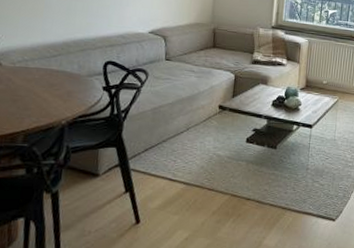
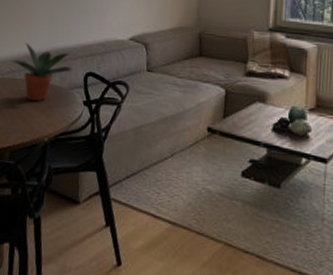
potted plant: none [23,33,92,88] -> present [11,42,73,101]

